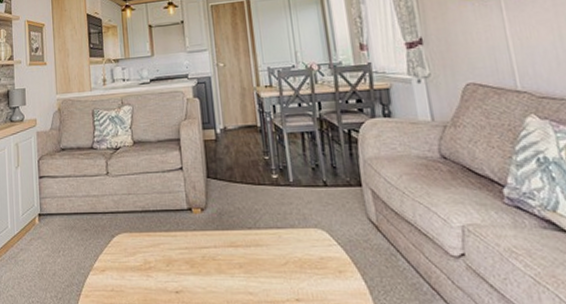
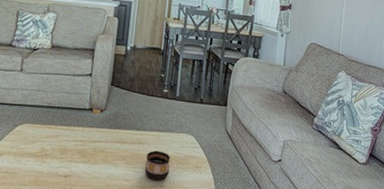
cup: none [269,253,303,293] -> present [144,150,170,181]

